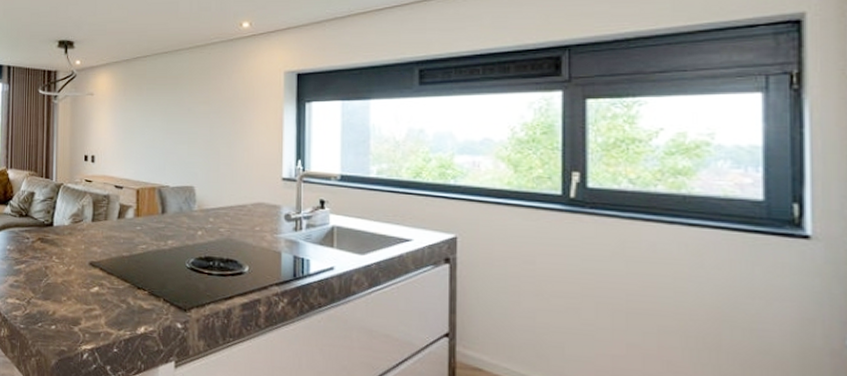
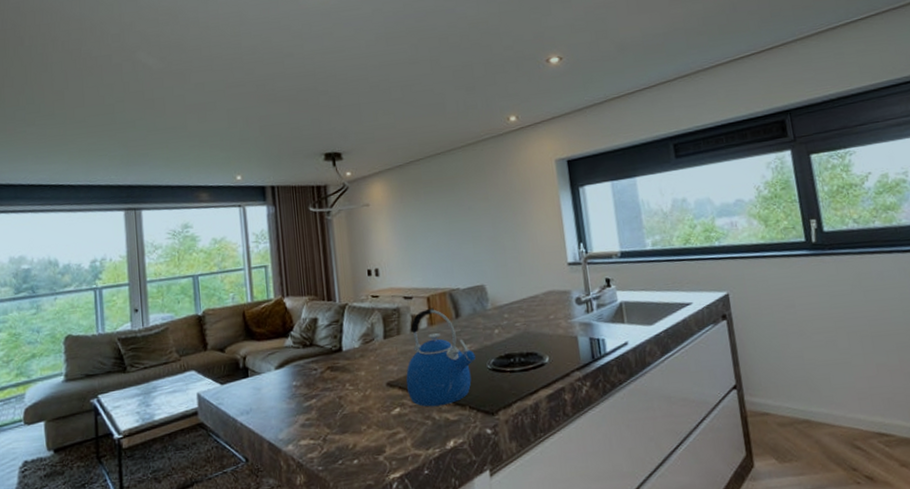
kettle: none [108,200,176,294] -> present [406,308,476,407]

